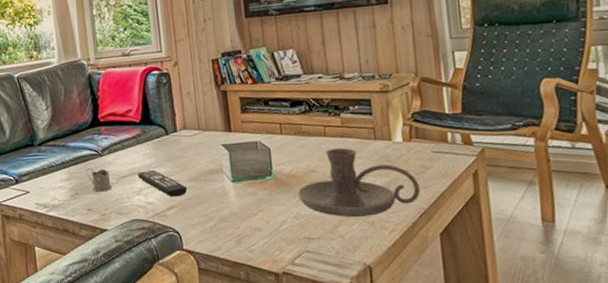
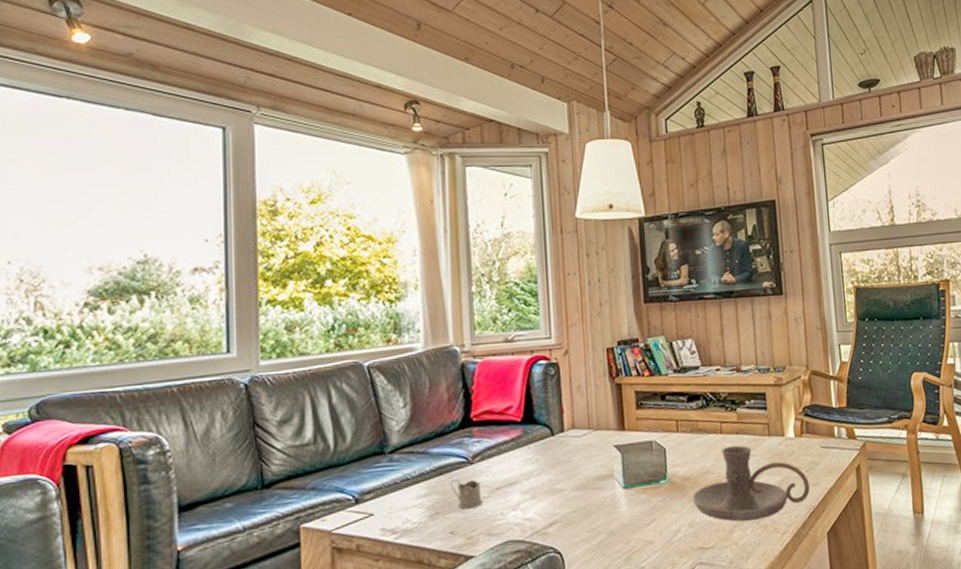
remote control: present [137,170,188,197] -> none [514,478,574,511]

